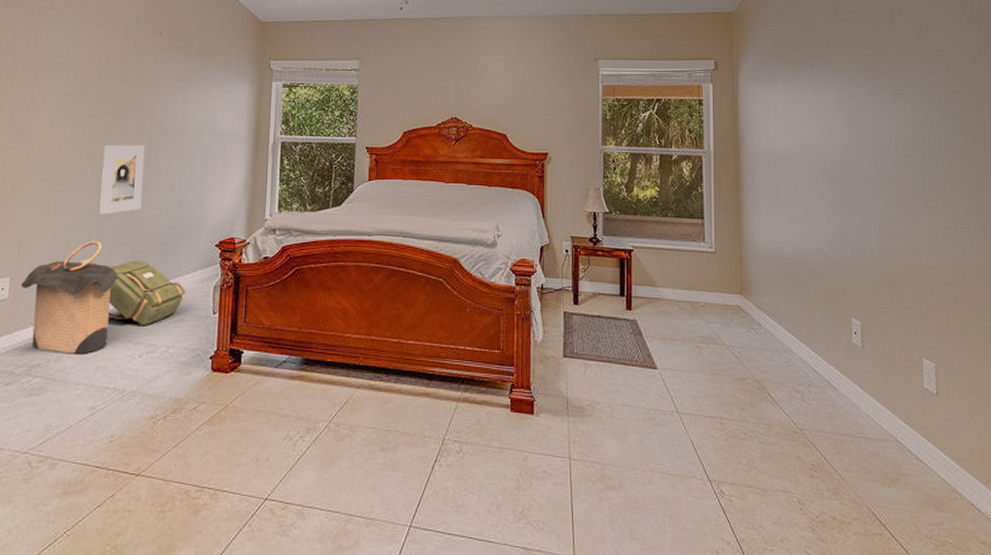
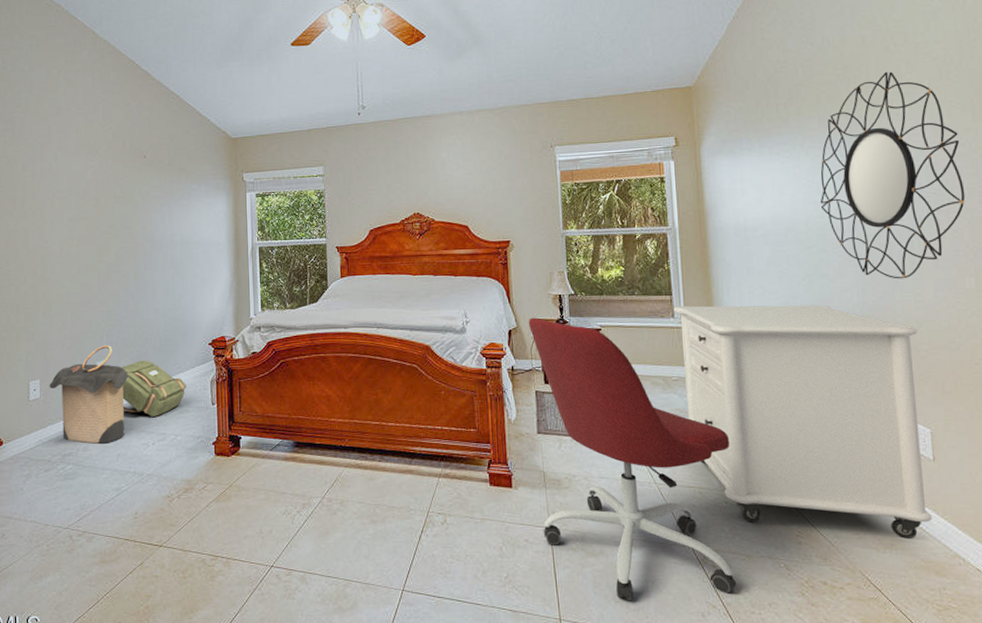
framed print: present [99,144,145,215] -> none [106,258,142,322]
office chair: none [561,235,752,538] -> present [528,317,737,601]
filing cabinet: none [704,230,934,474] -> present [673,305,933,540]
home mirror: none [845,15,972,216] -> present [820,71,965,279]

